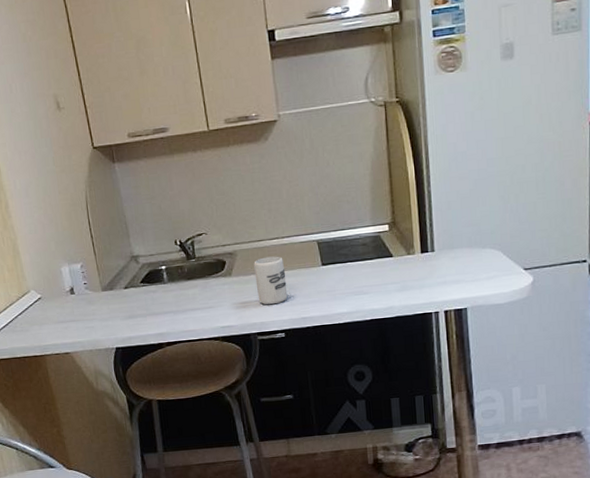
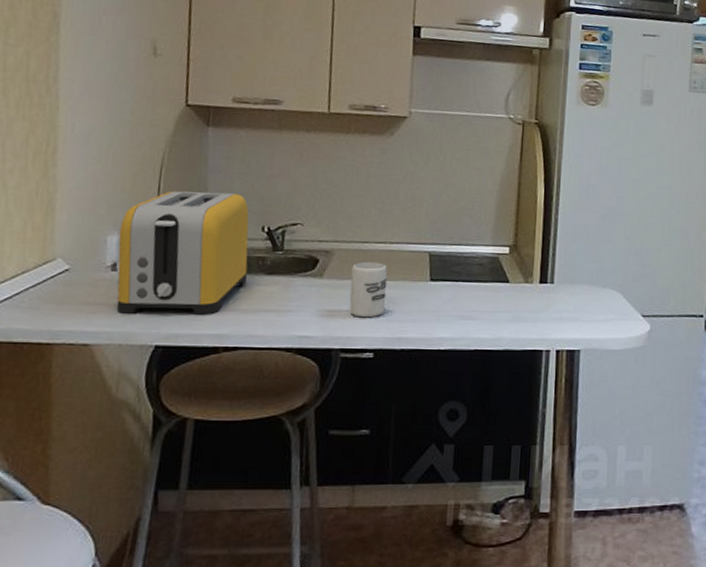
toaster: none [68,216,173,327] -> present [116,191,249,316]

